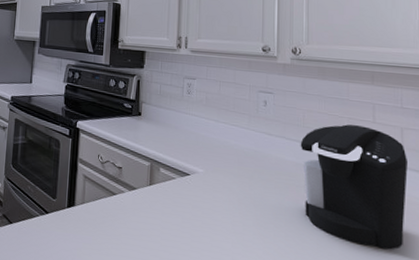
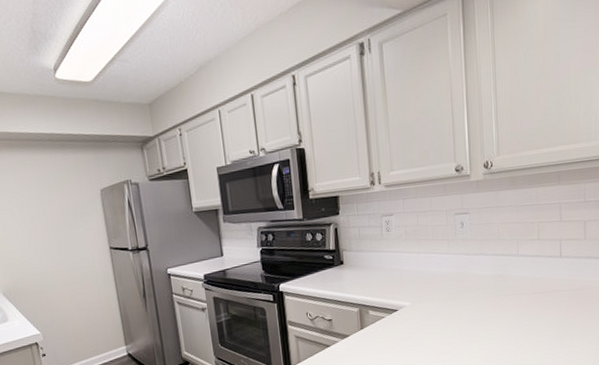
coffee maker: present [300,124,408,250] -> none [496,226,590,335]

